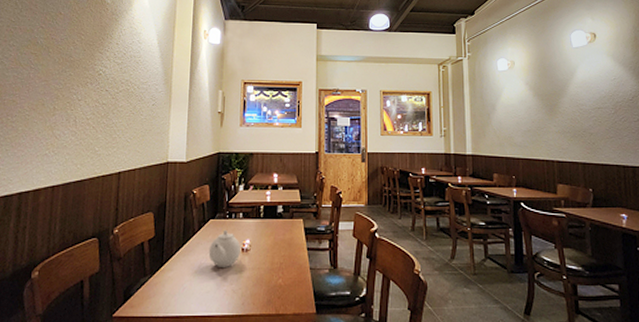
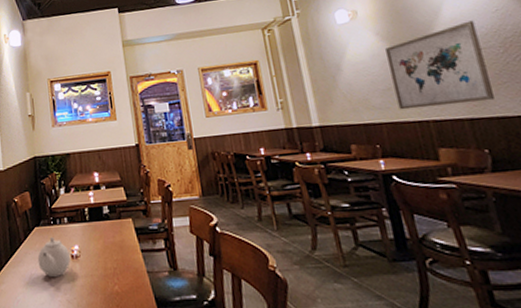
wall art: none [531,84,602,150] -> present [385,20,494,110]

